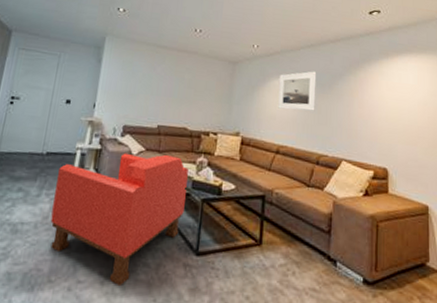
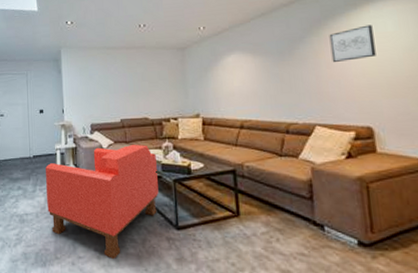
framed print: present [278,71,317,111] -> none [232,40,277,85]
wall art: none [363,74,398,105] -> present [329,24,376,62]

